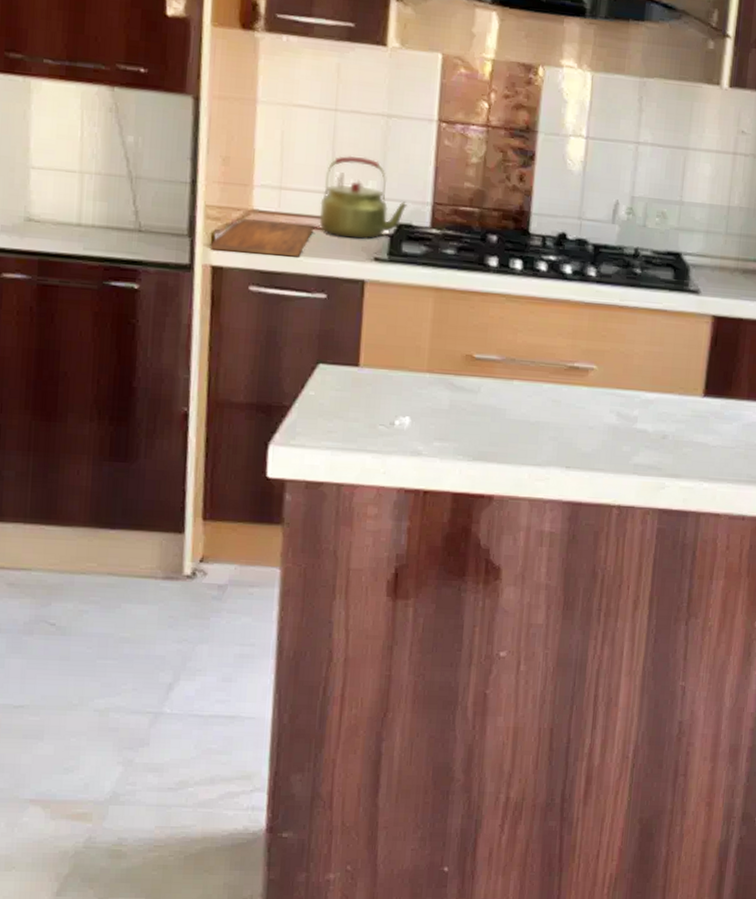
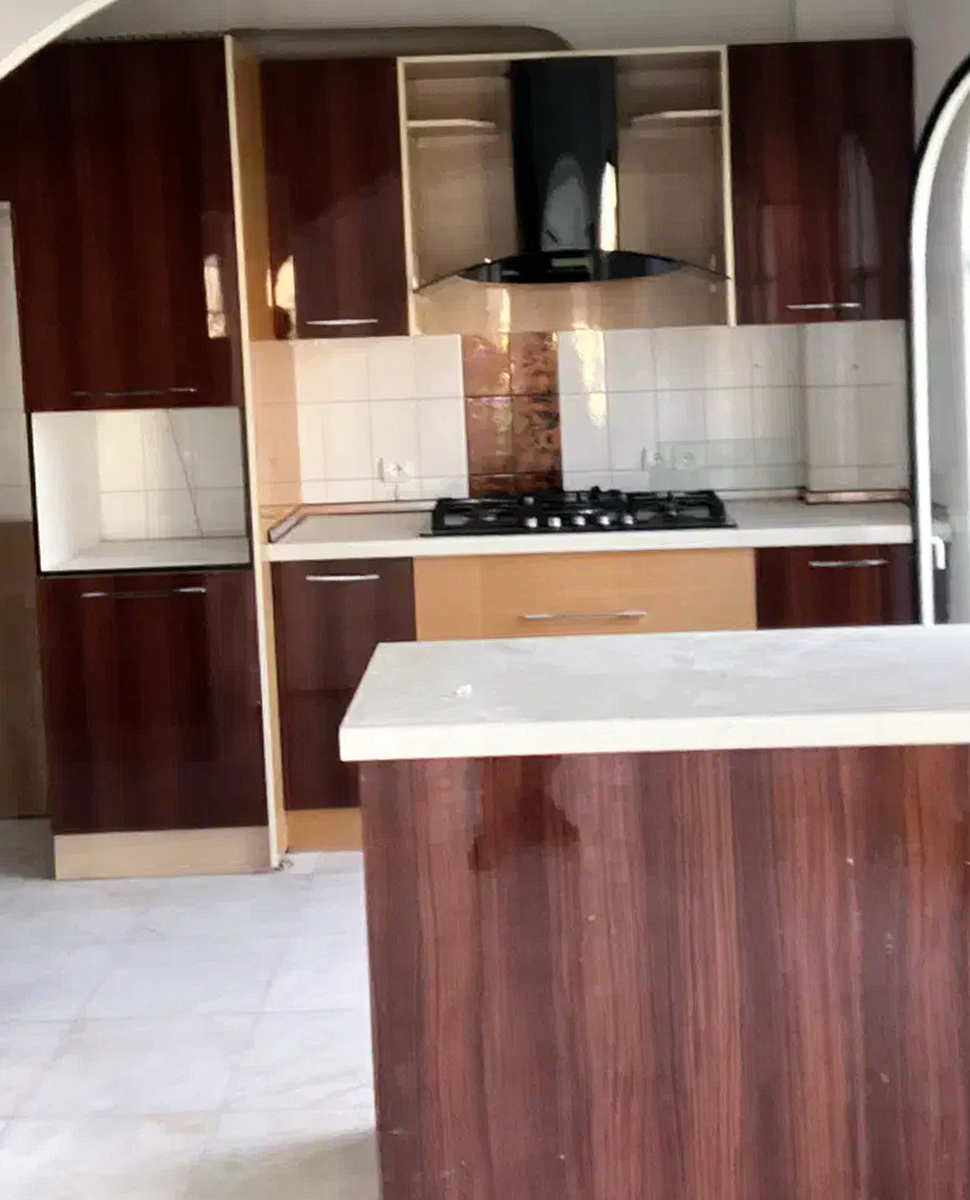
cutting board: present [210,219,313,257] -> none [267,510,360,548]
kettle: present [319,155,407,238] -> none [364,440,445,518]

